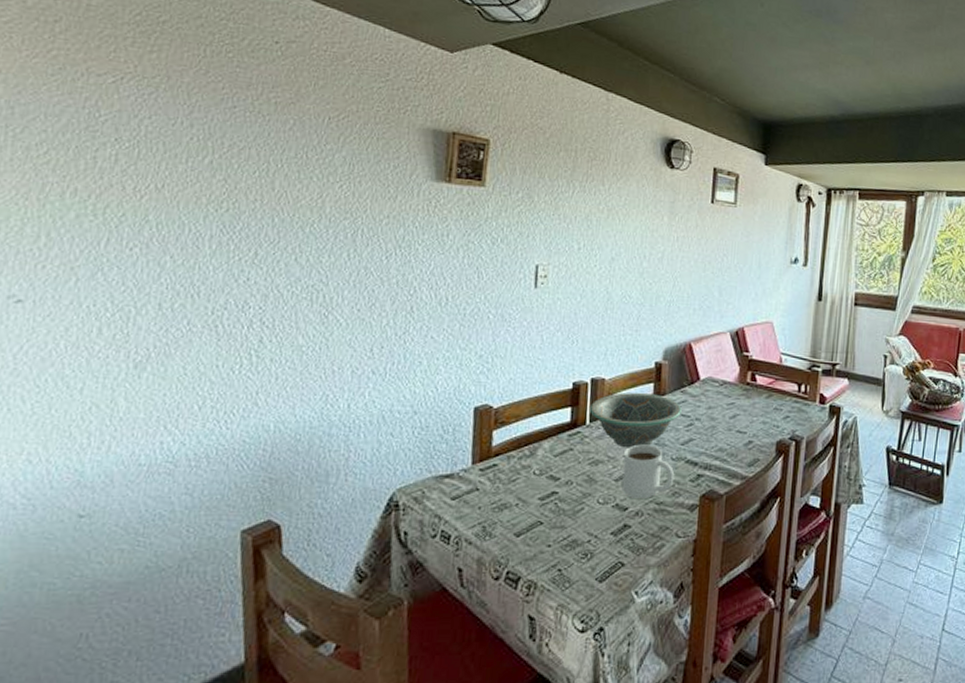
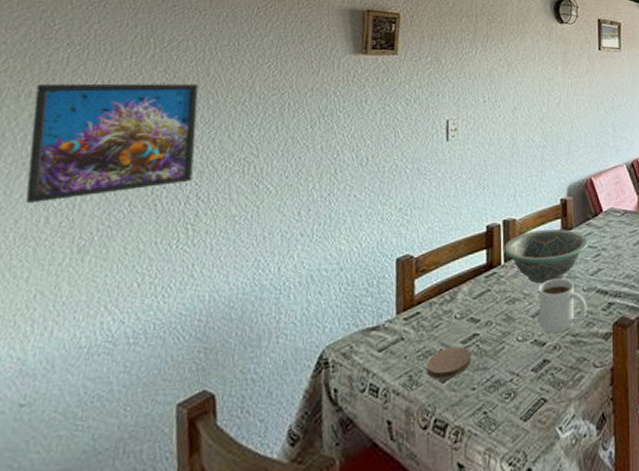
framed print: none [76,181,262,312] -> present [25,83,199,204]
coaster: none [501,502,549,533] -> present [427,346,471,380]

